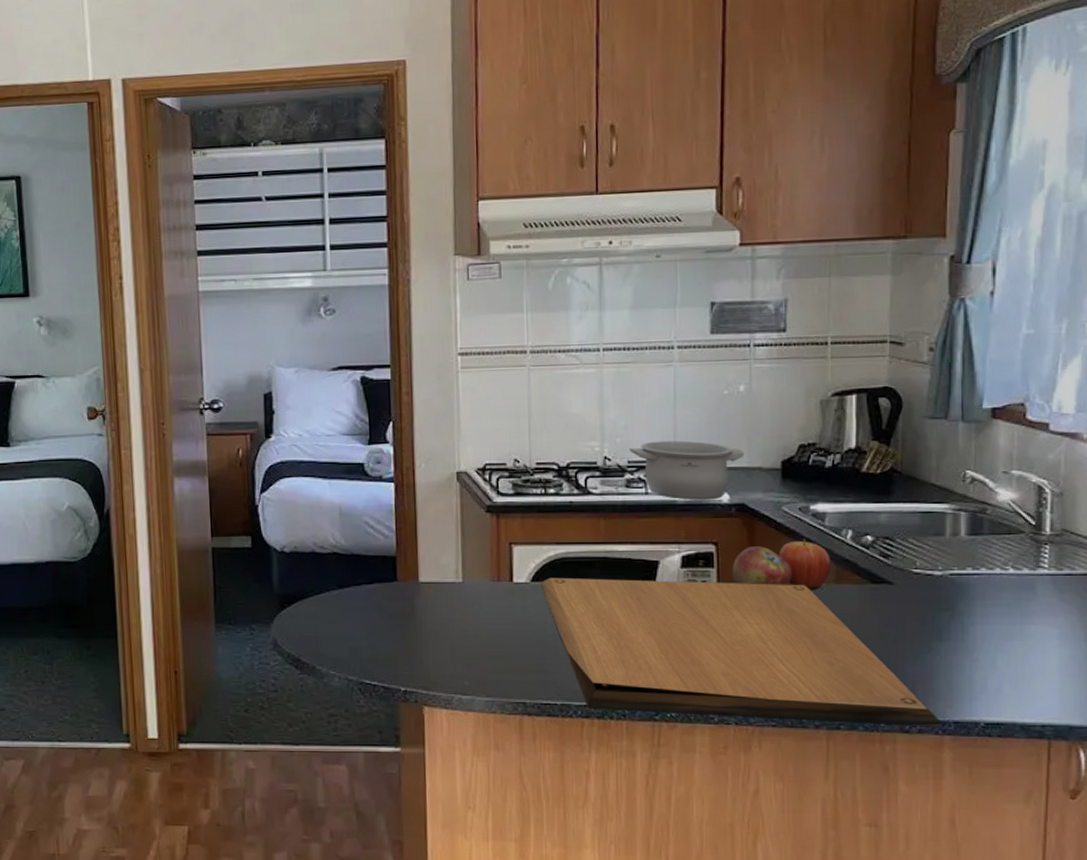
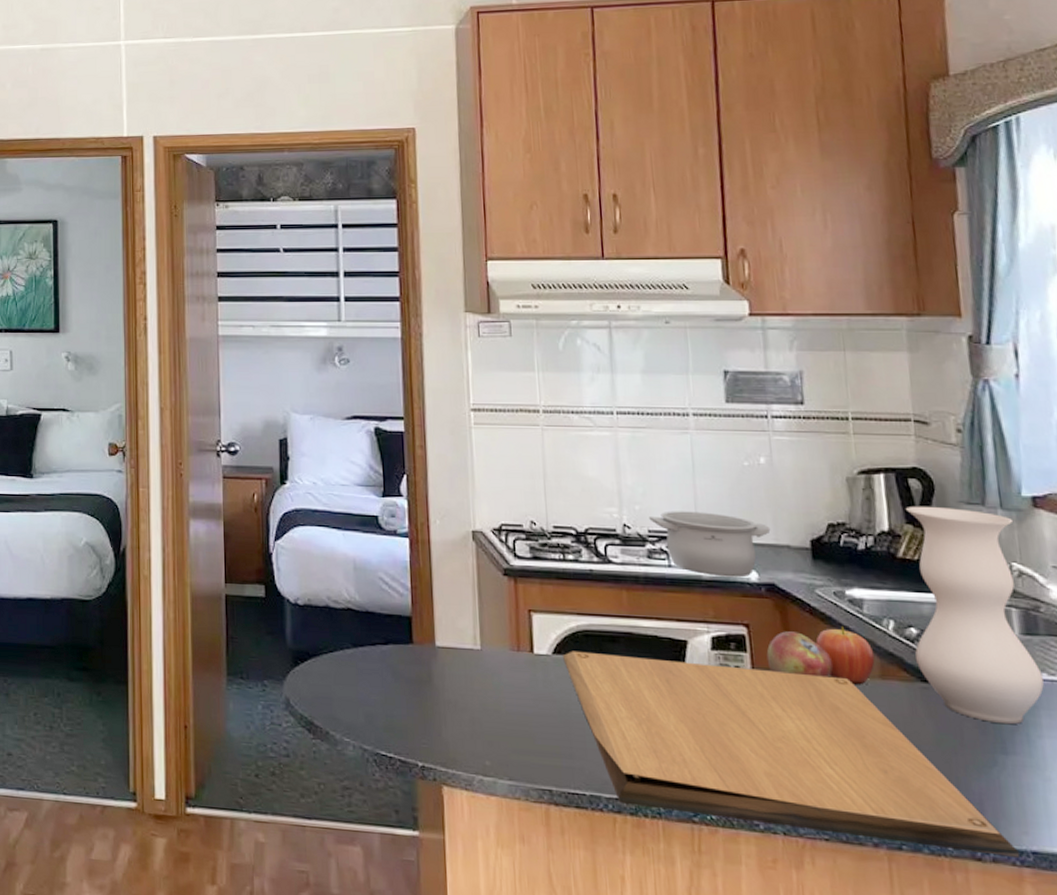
vase: none [869,422,981,615] -> present [905,506,1044,725]

